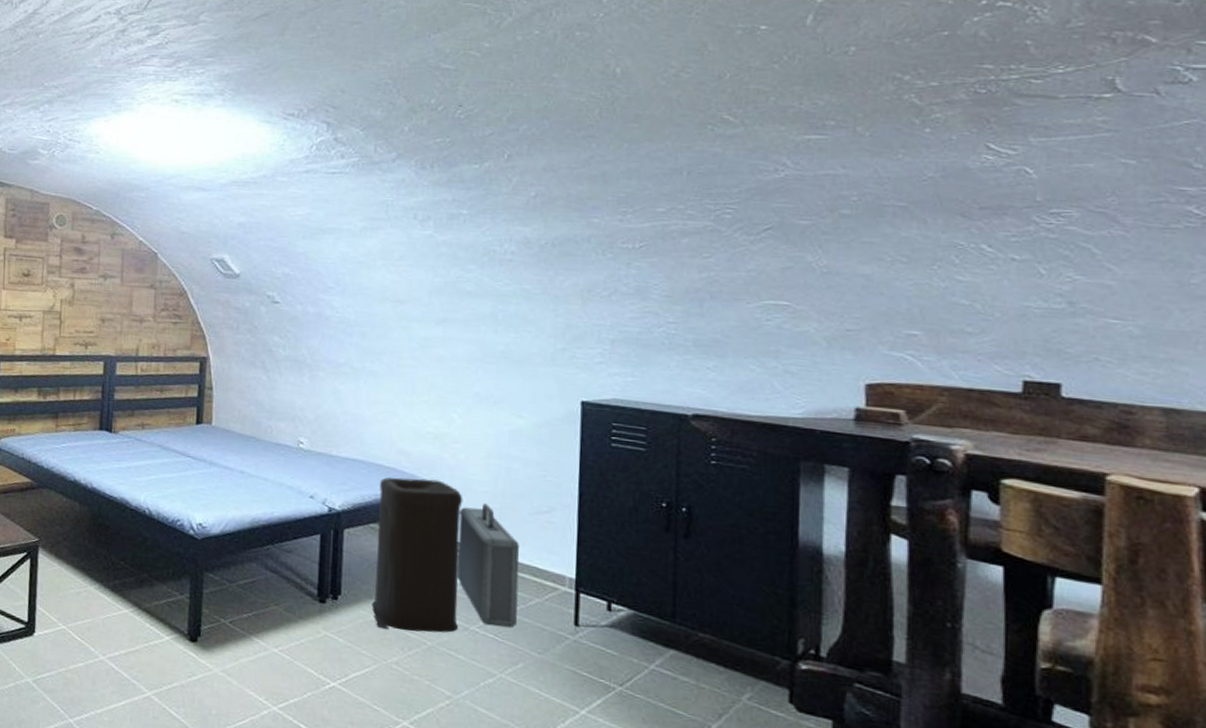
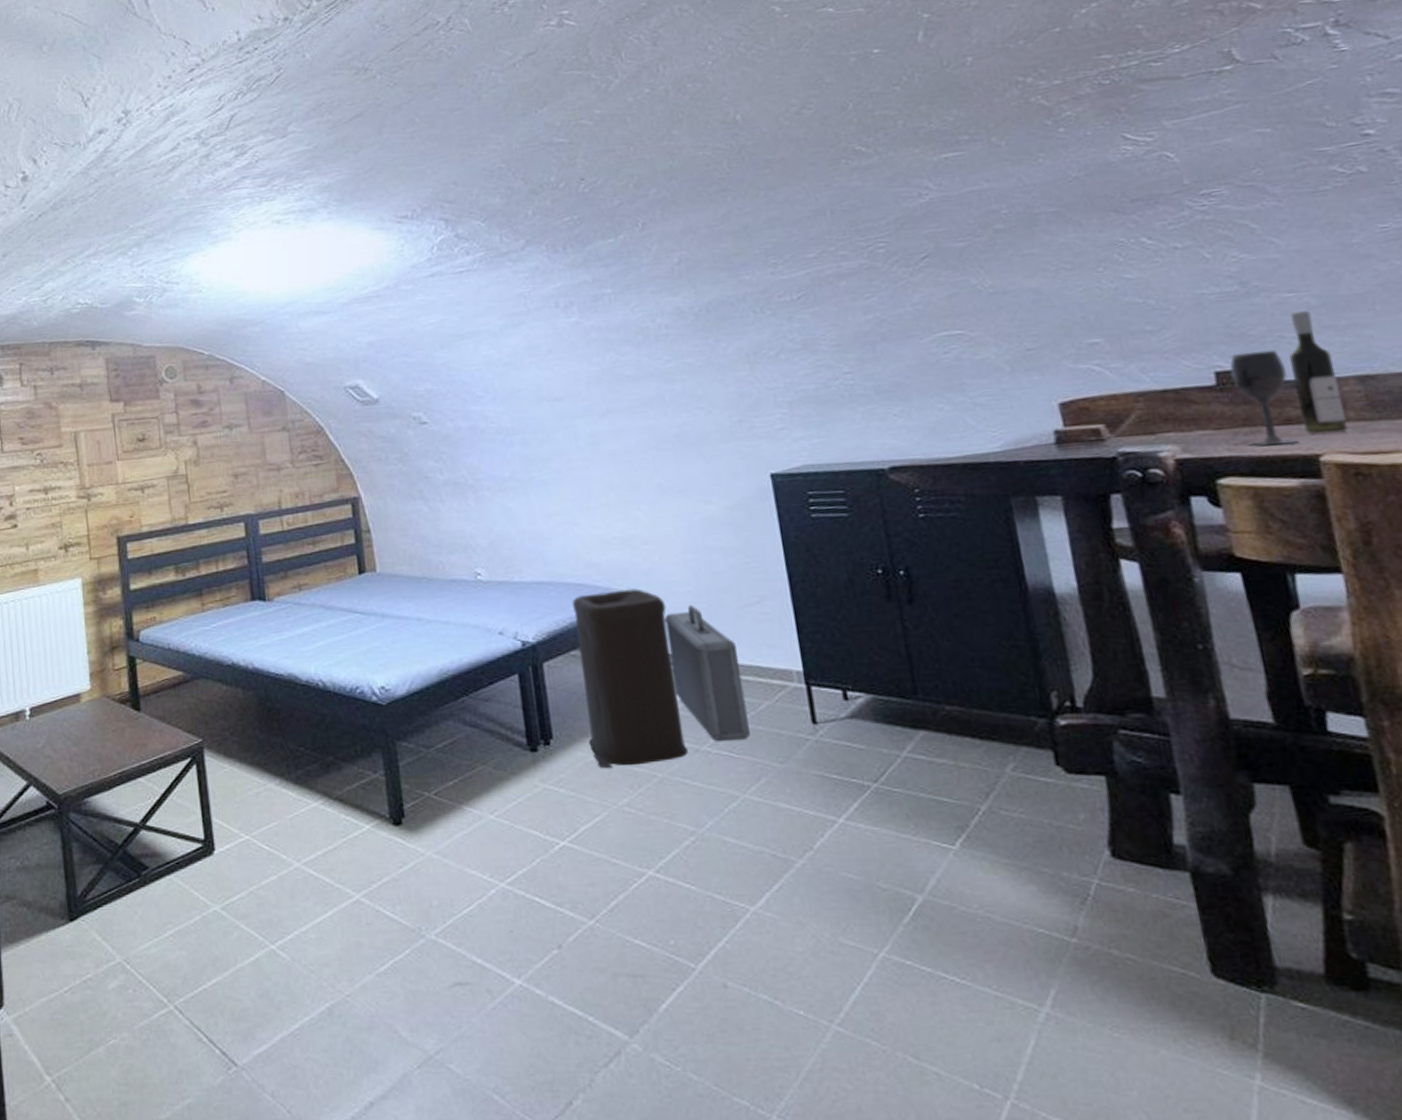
wine glass: none [1037,367,1093,460] -> present [1229,349,1299,447]
bottle: none [1099,338,1143,458] -> present [1289,311,1349,434]

